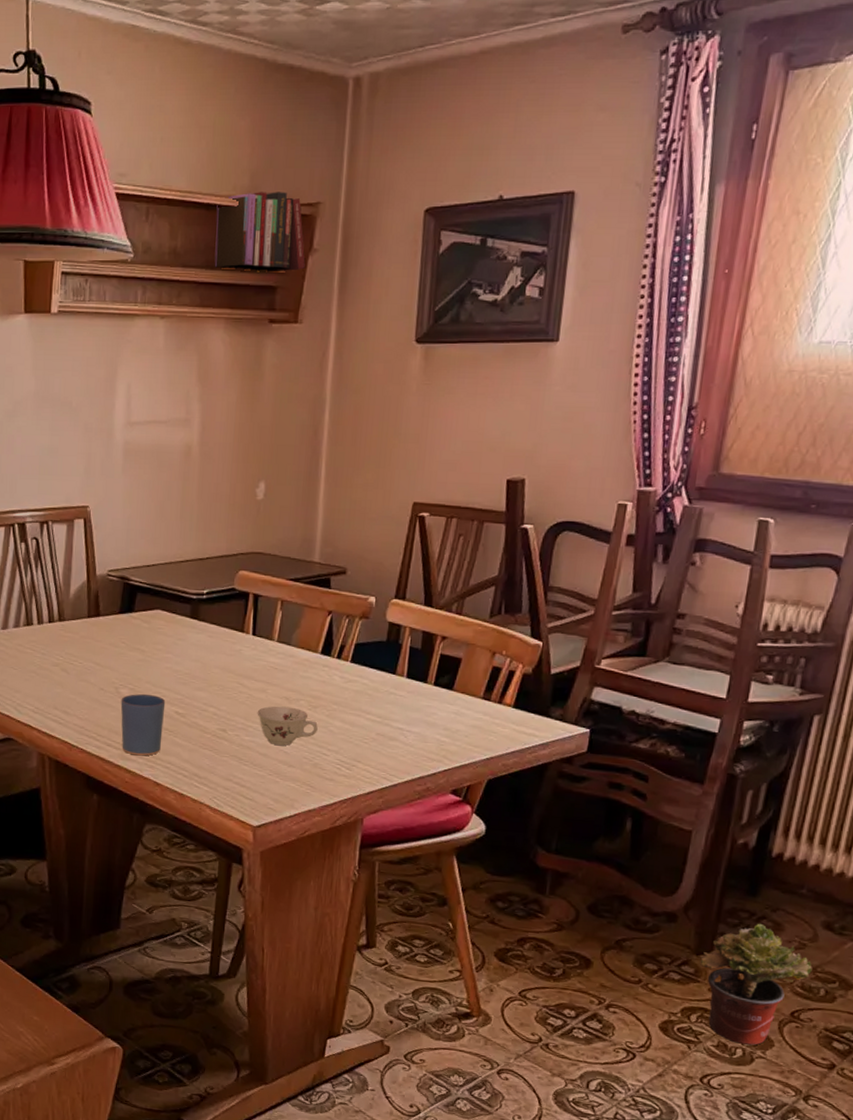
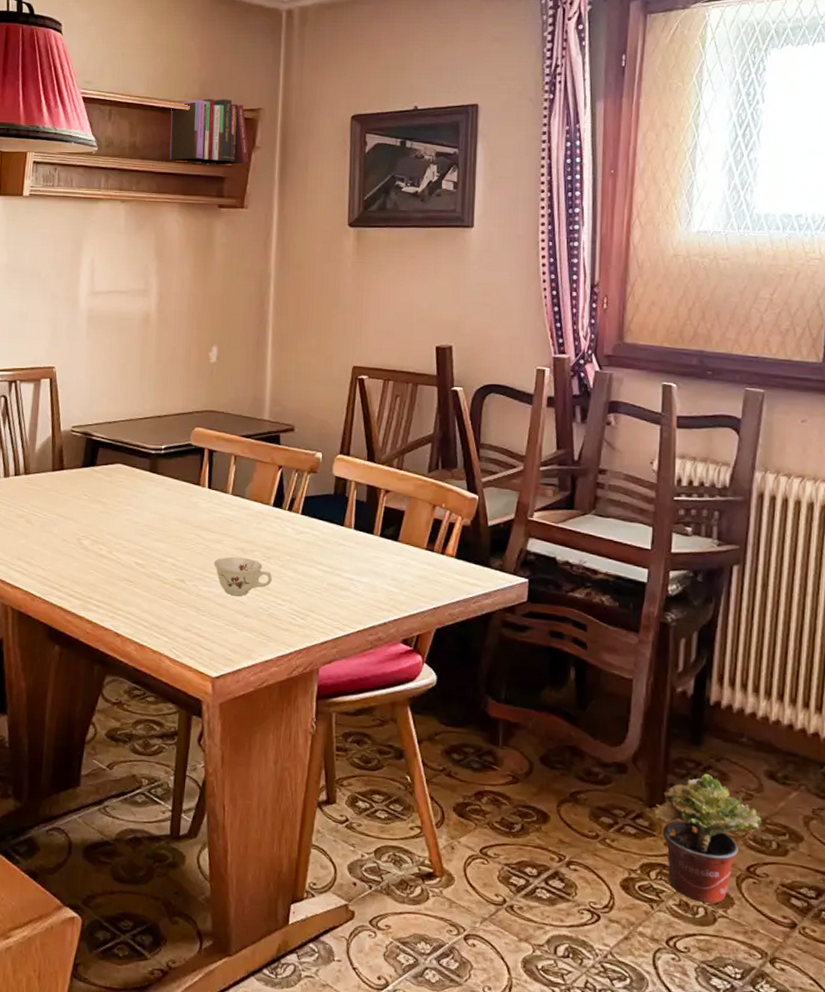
mug: present [120,694,166,756] -> none [82,545,126,607]

